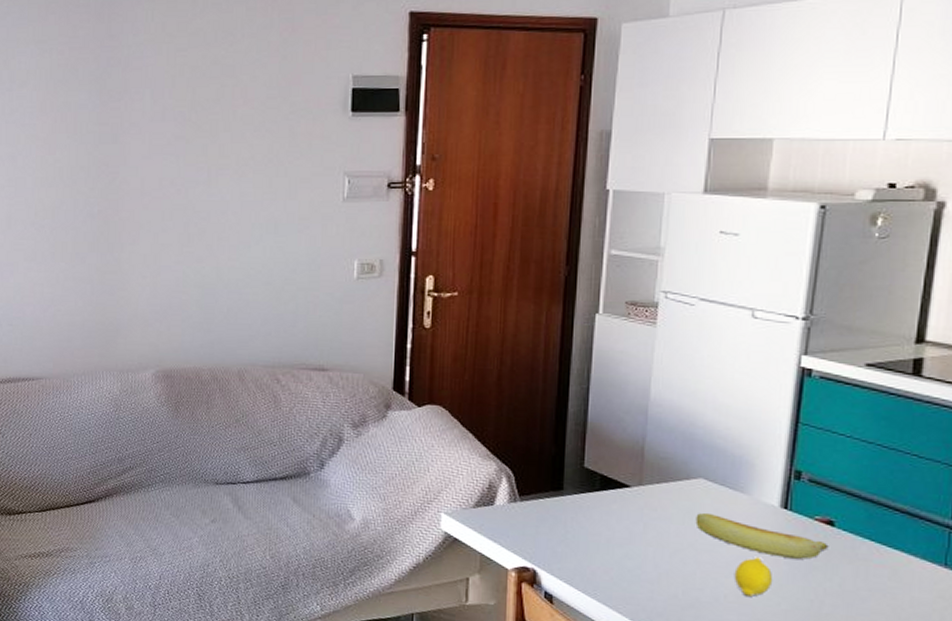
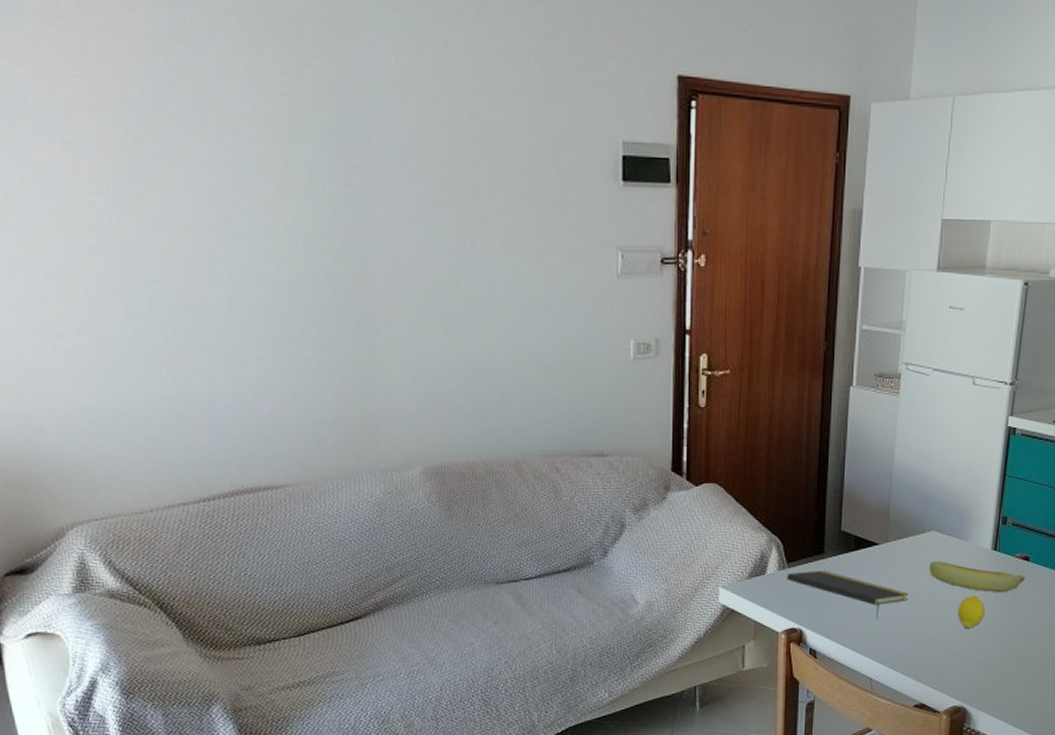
notepad: none [518,506,670,571] -> present [787,570,909,620]

